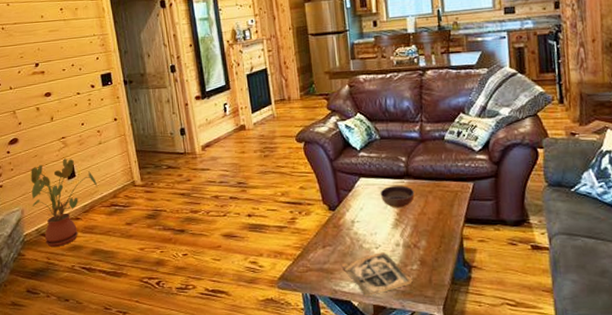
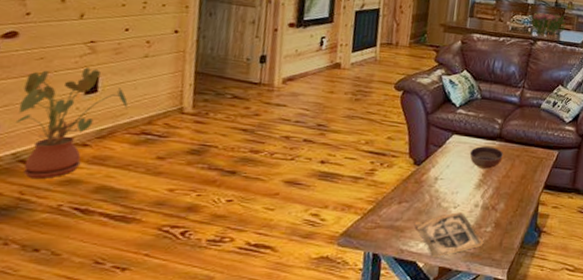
flower arrangement: none [411,38,455,64] -> present [528,11,566,36]

